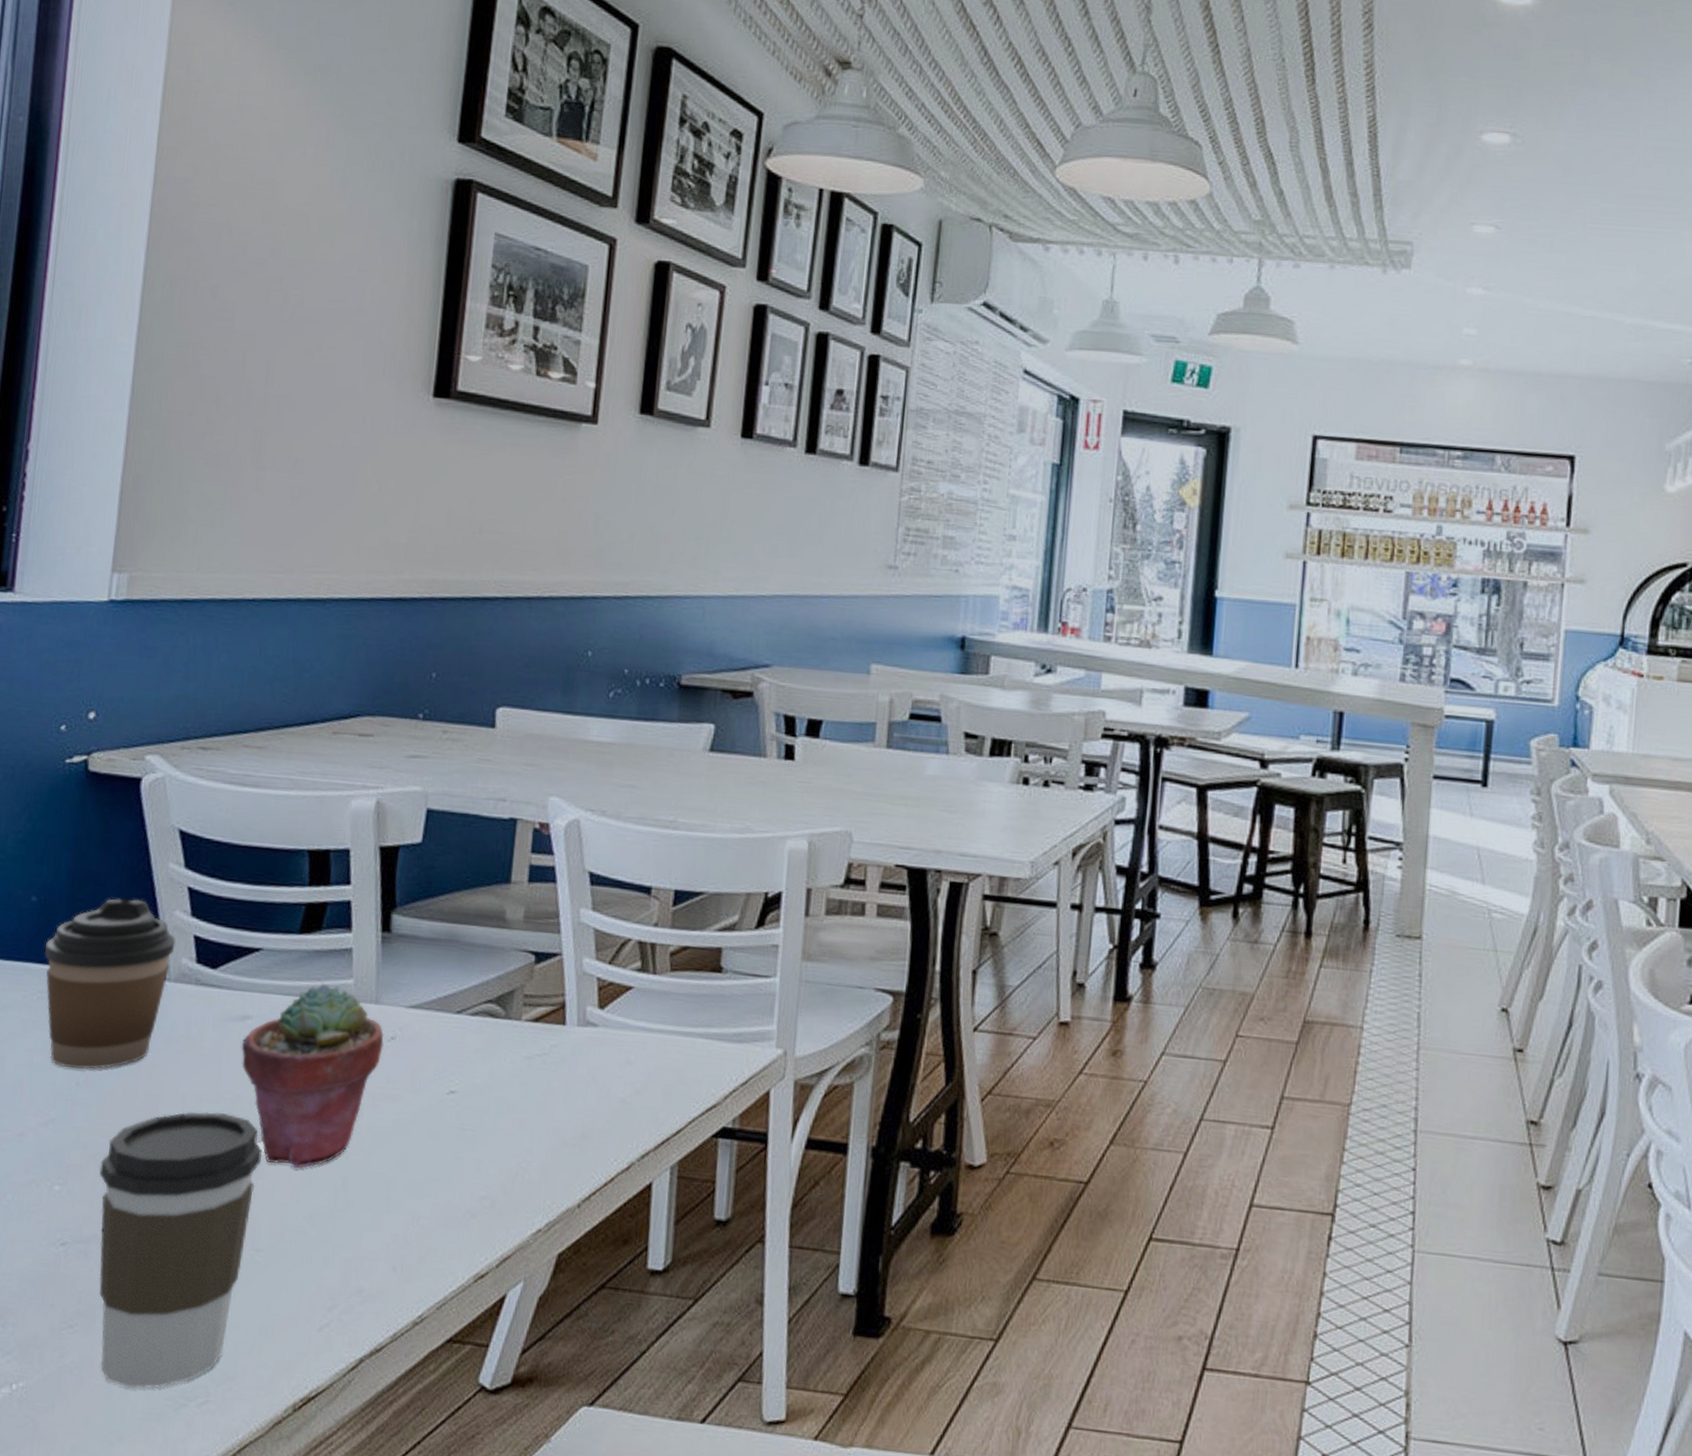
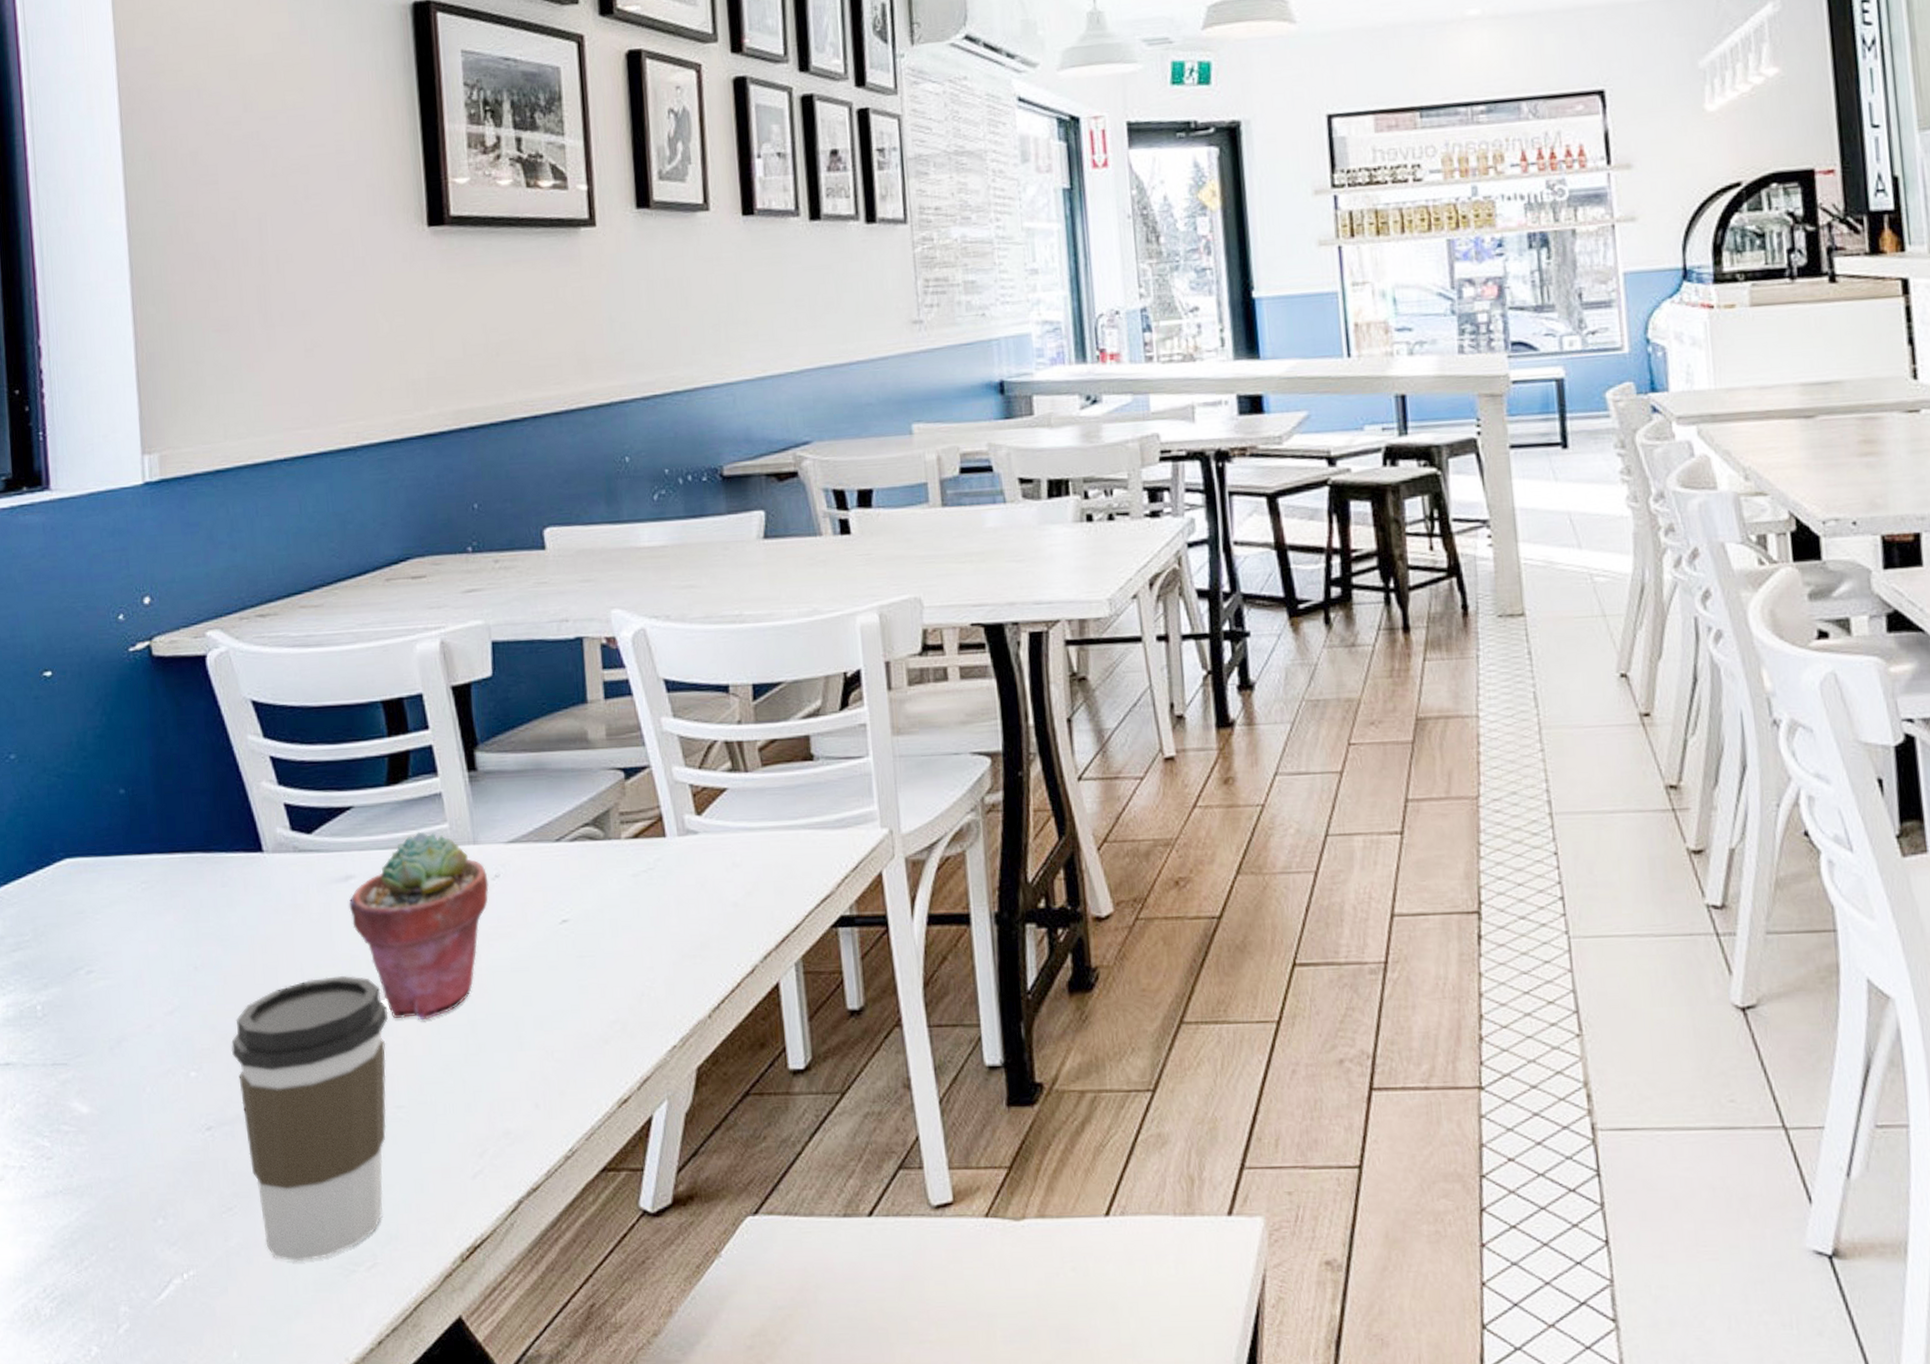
coffee cup: present [44,898,176,1070] -> none [140,776,267,954]

